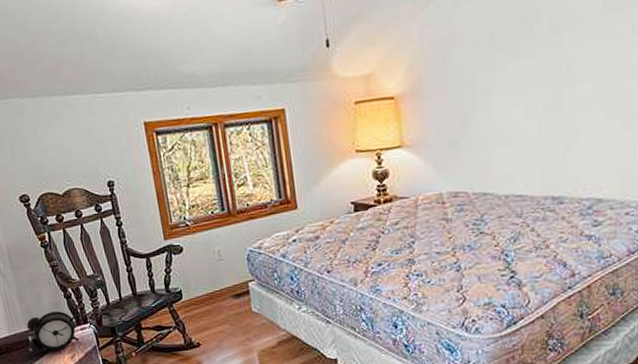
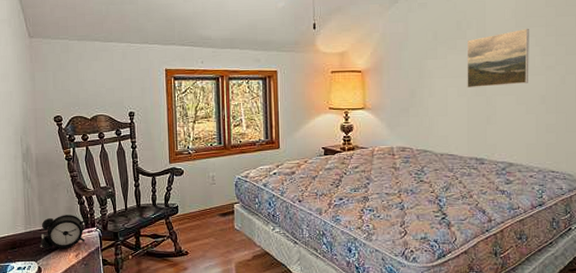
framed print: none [535,11,623,105] -> present [466,28,529,89]

